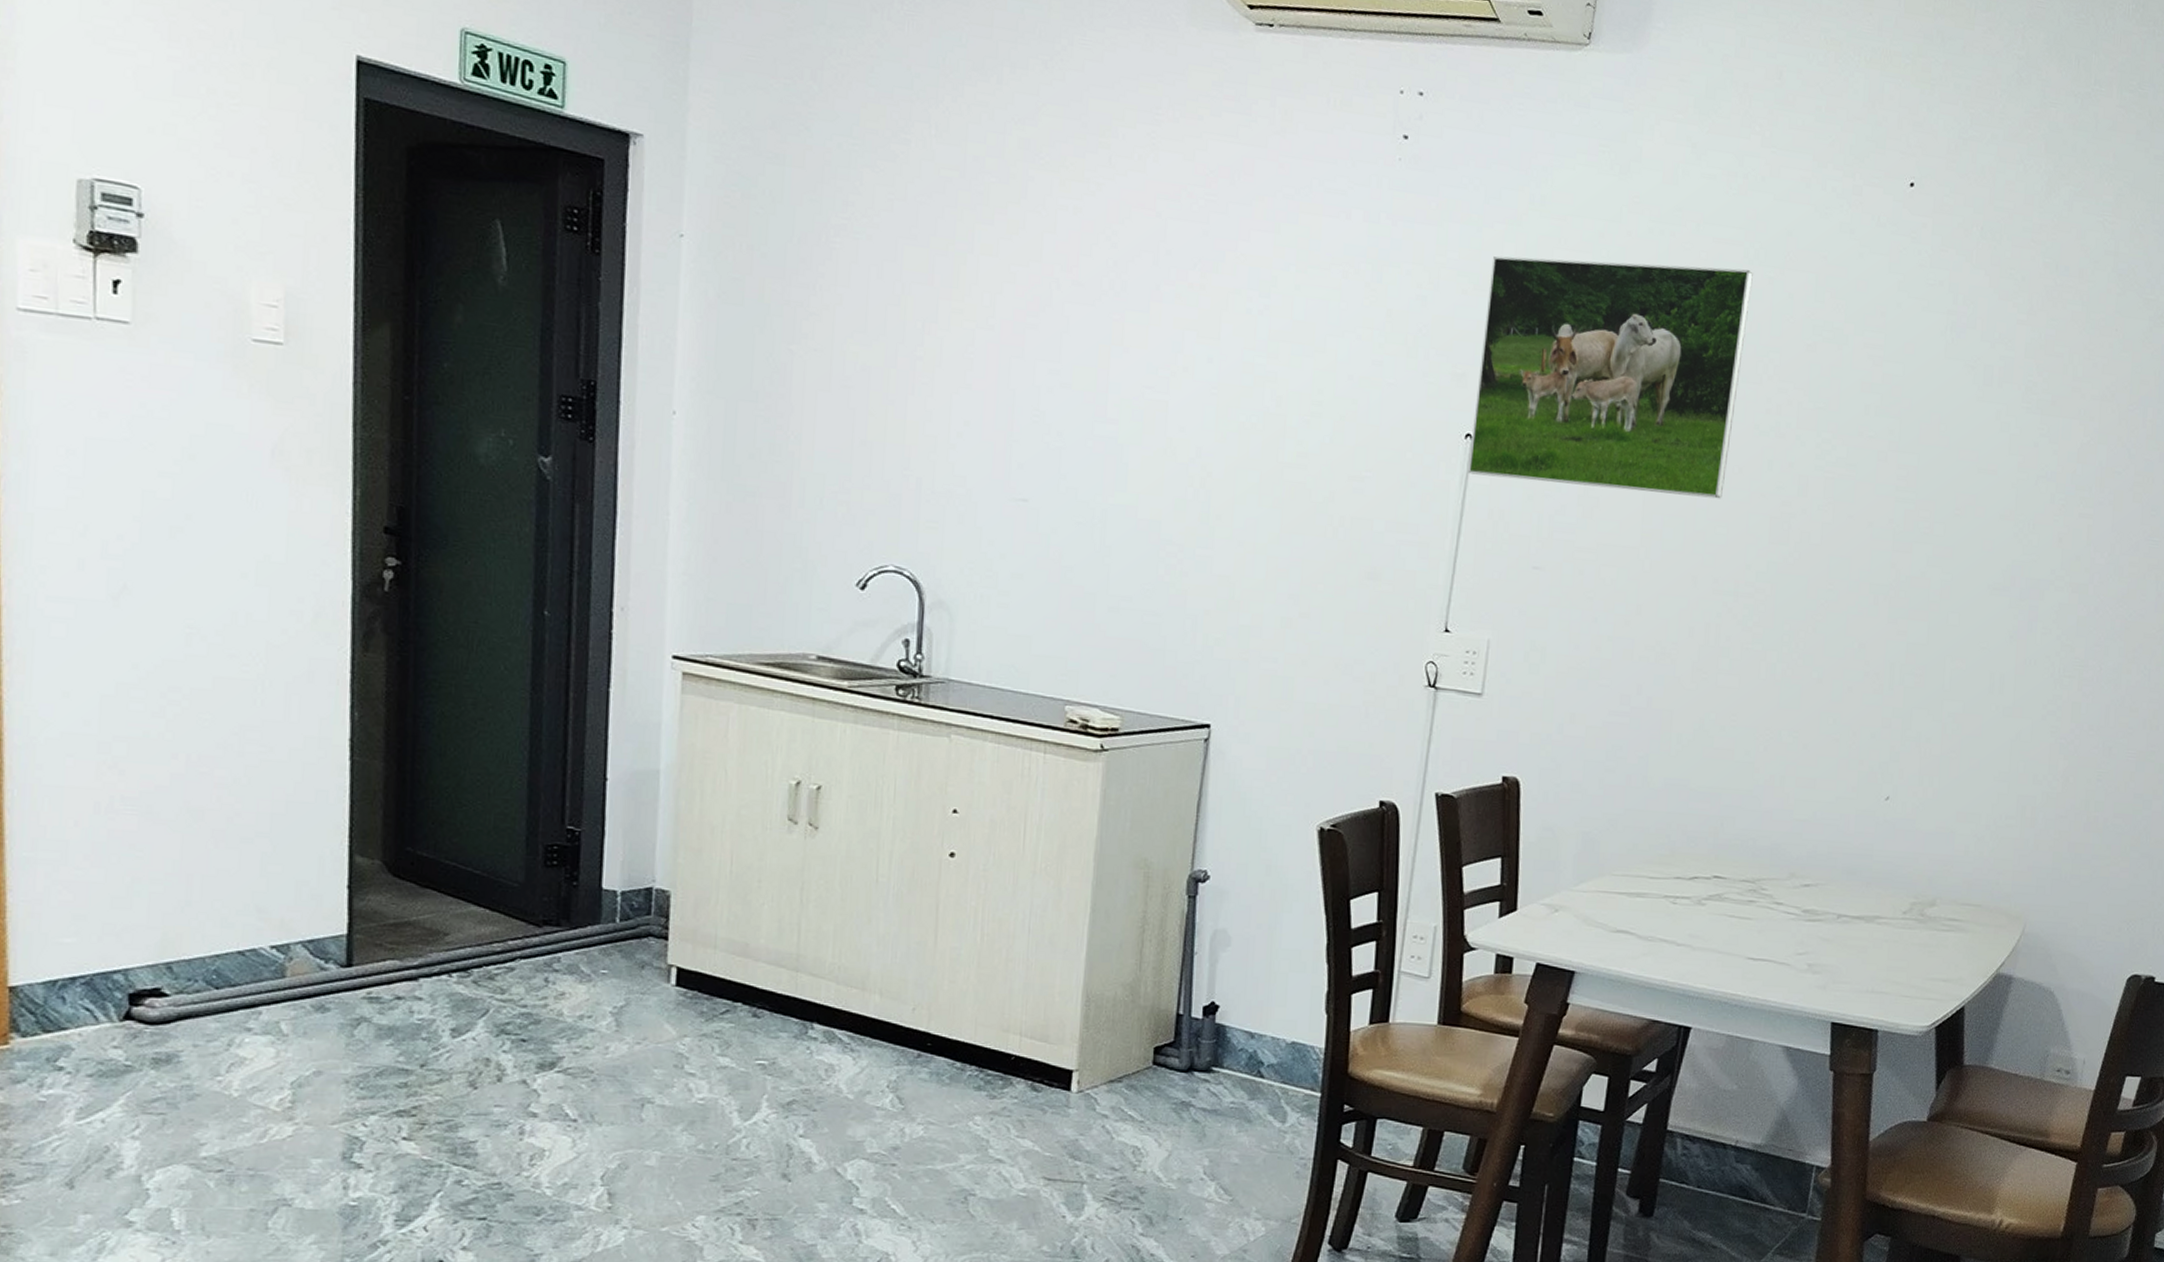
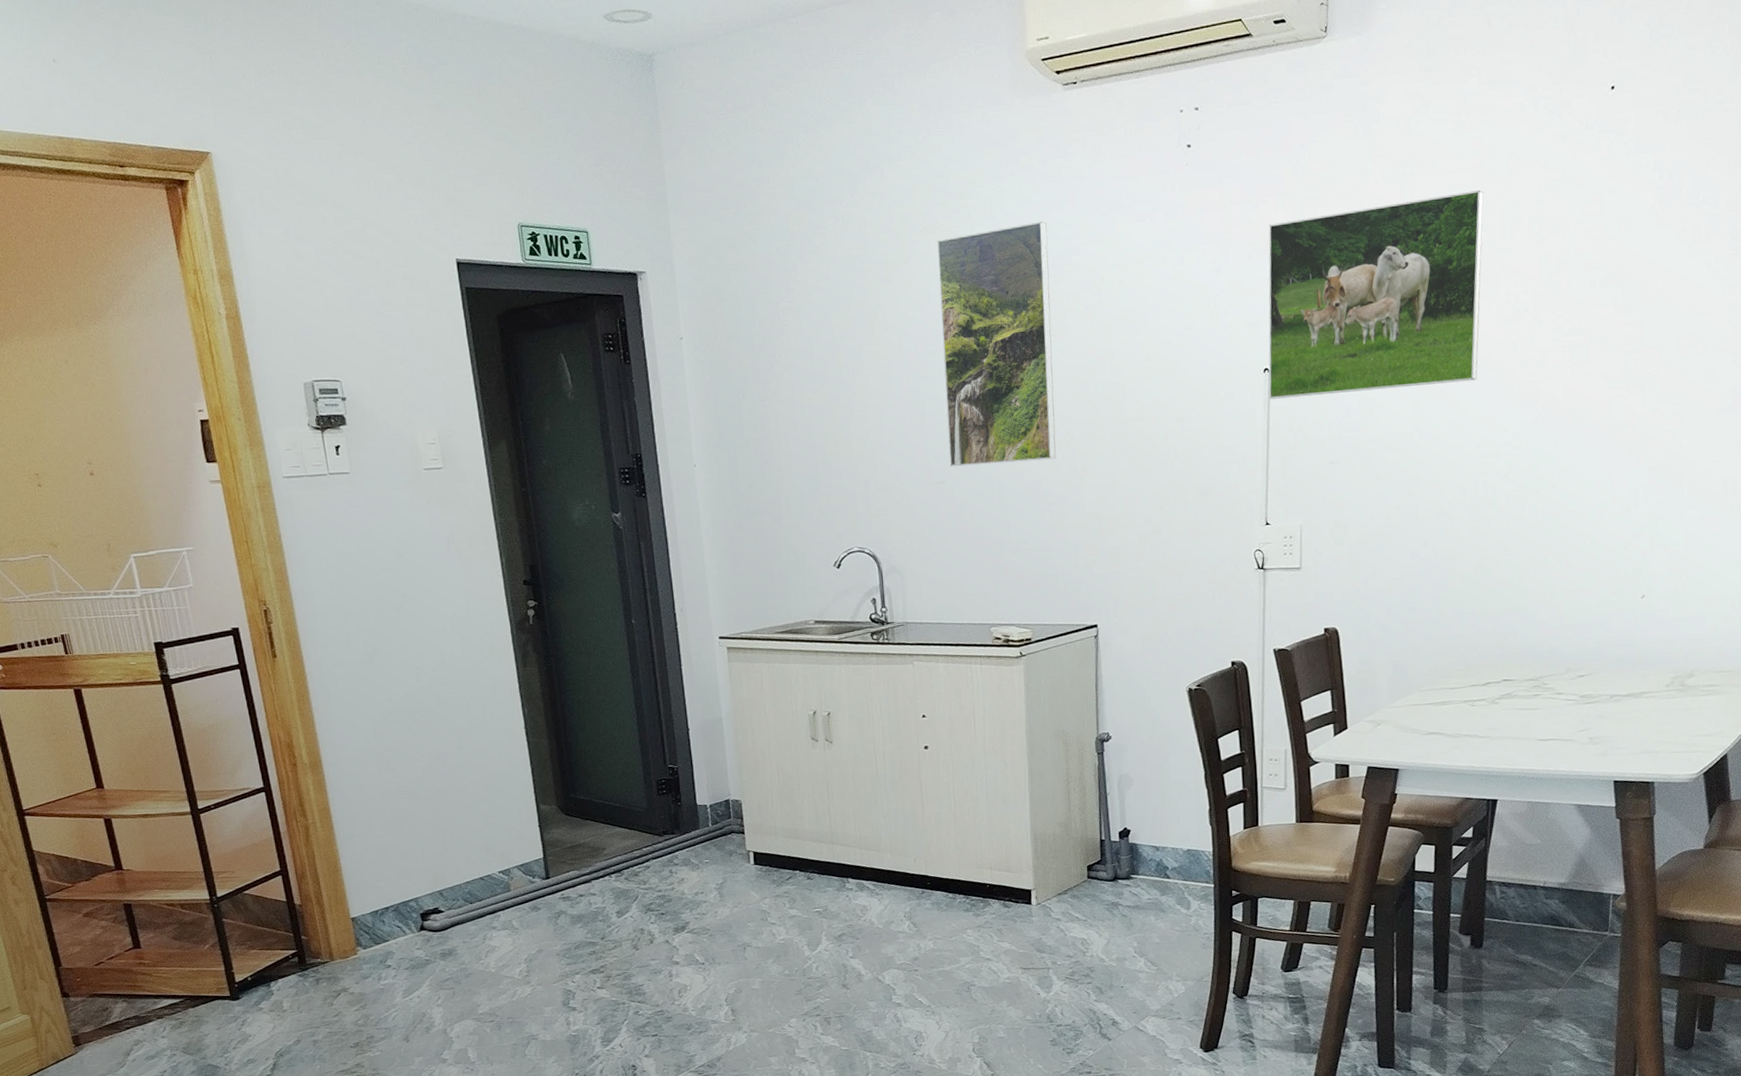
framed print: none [1038,182,1211,497] -> present [937,221,1056,467]

